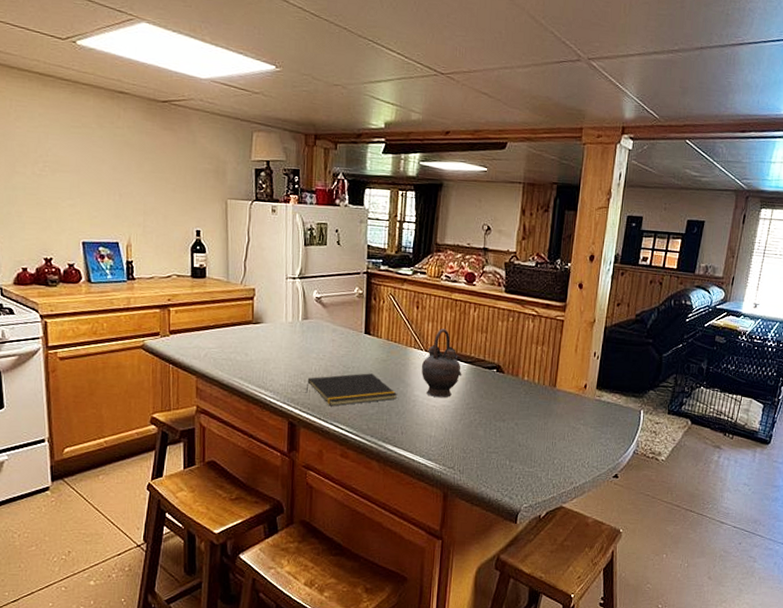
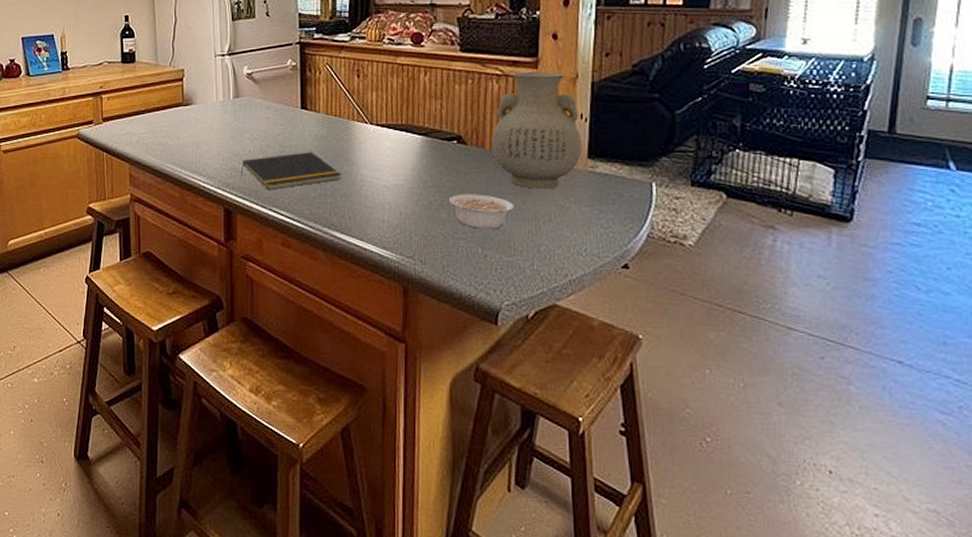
teapot: present [421,329,462,398] -> none [367,98,416,177]
legume: none [486,415,537,445] -> present [449,194,514,229]
vase: none [524,314,593,413] -> present [492,71,582,189]

